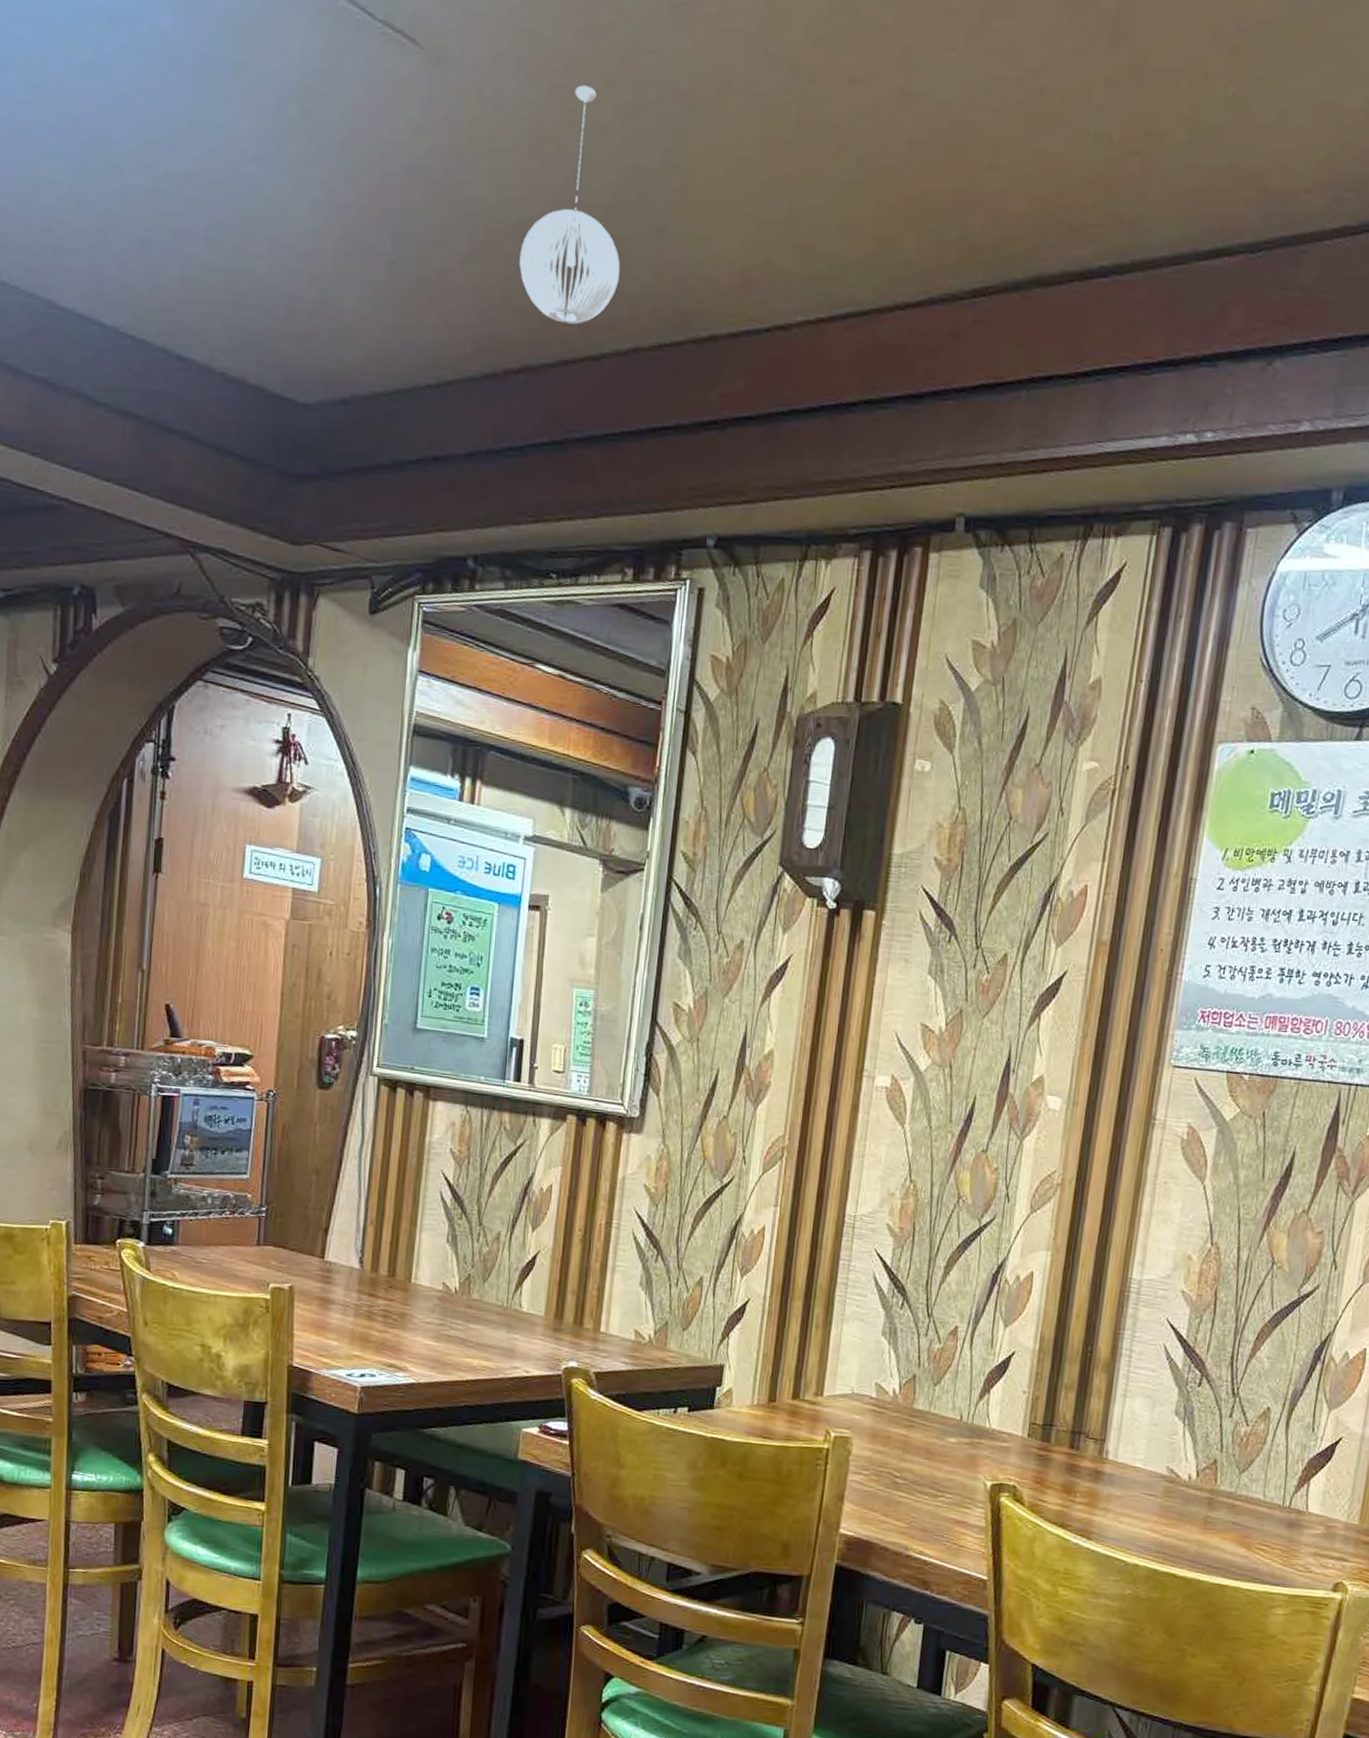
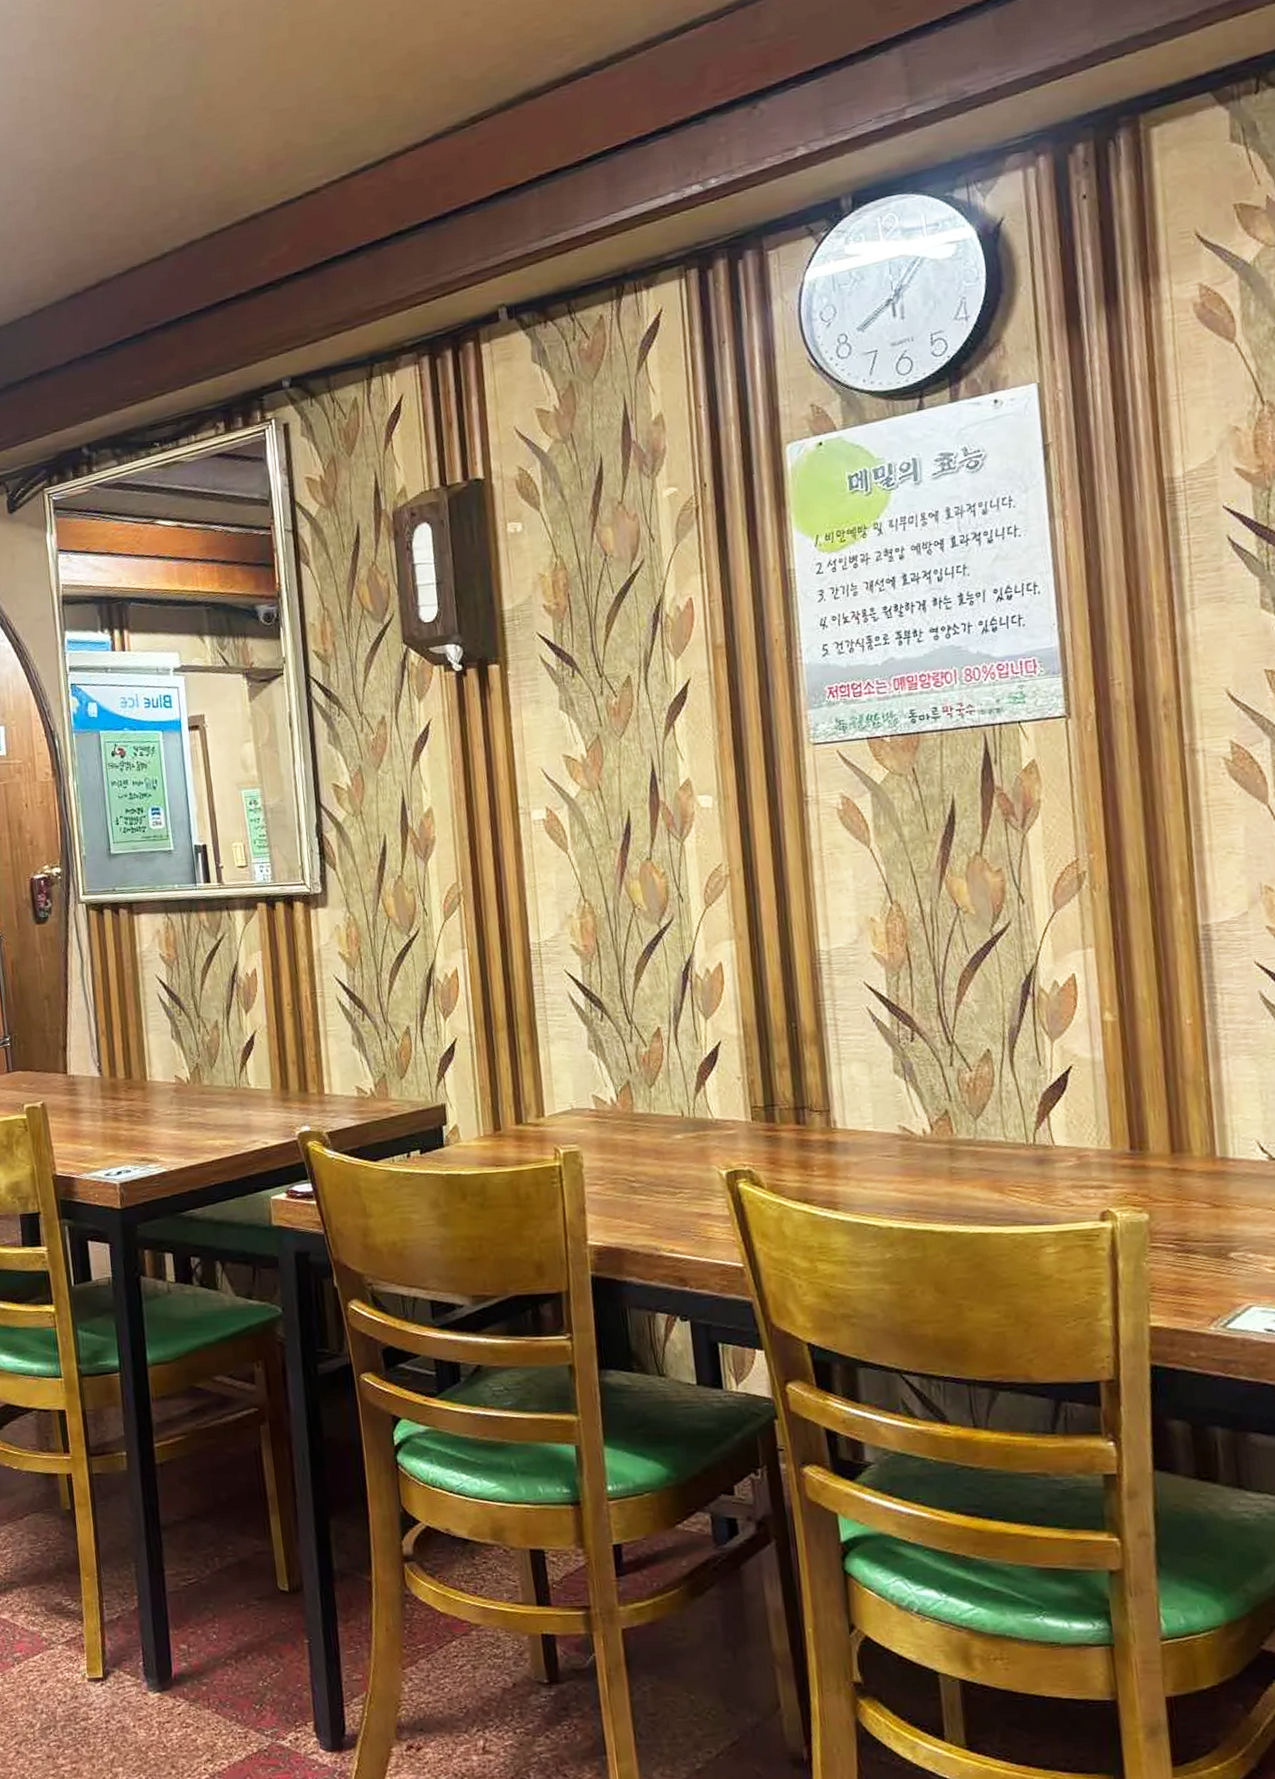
pendant light: present [519,85,620,324] -> none [80,46,166,238]

